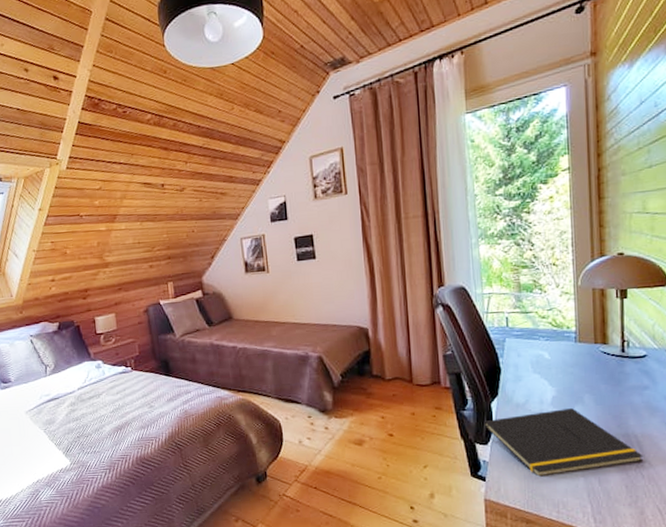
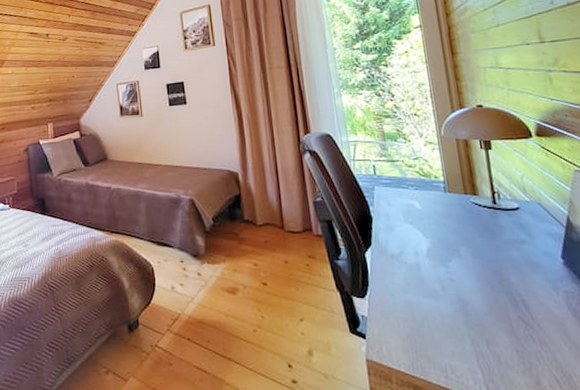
notepad: present [483,408,644,476] -> none [359,262,531,335]

